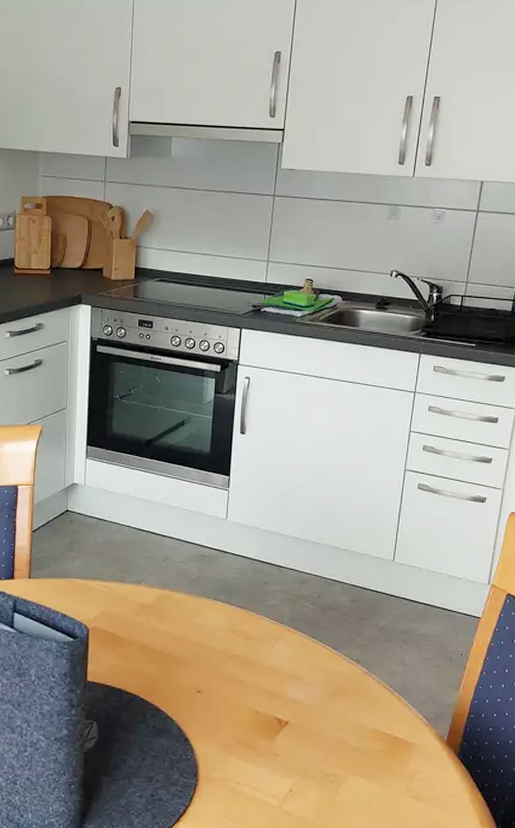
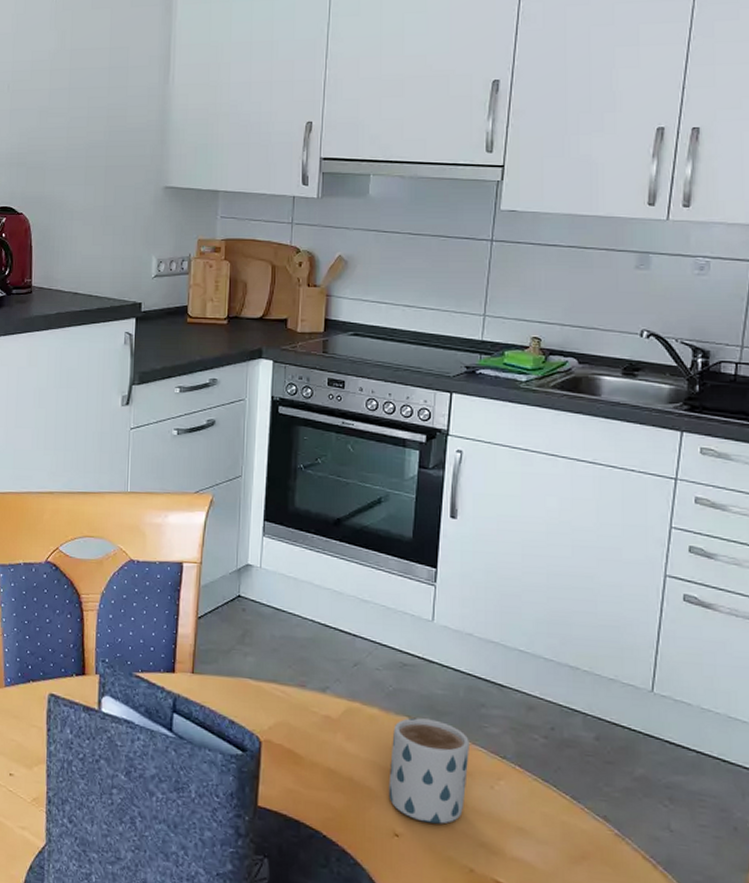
mug: none [192,598,255,679] -> present [388,717,469,824]

